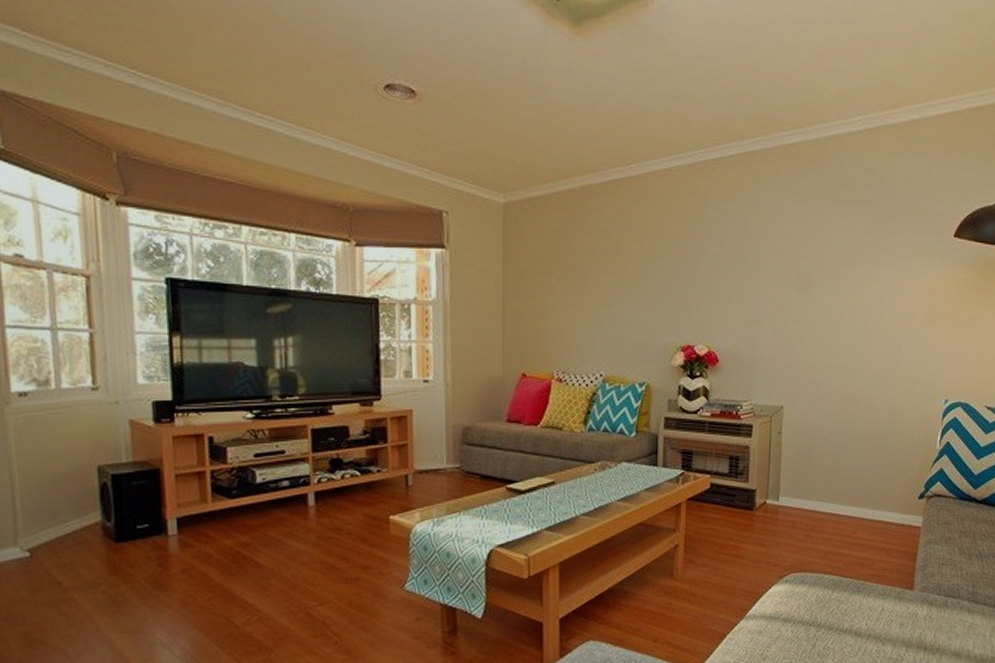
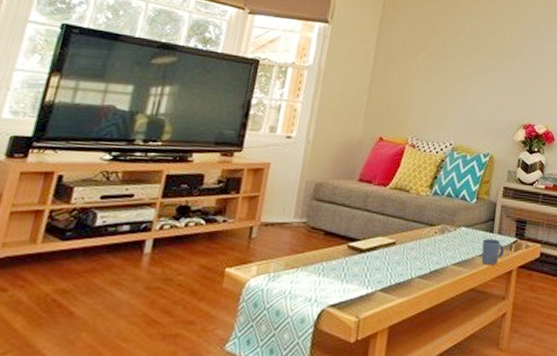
mug: none [647,472,670,499] -> present [481,239,504,265]

